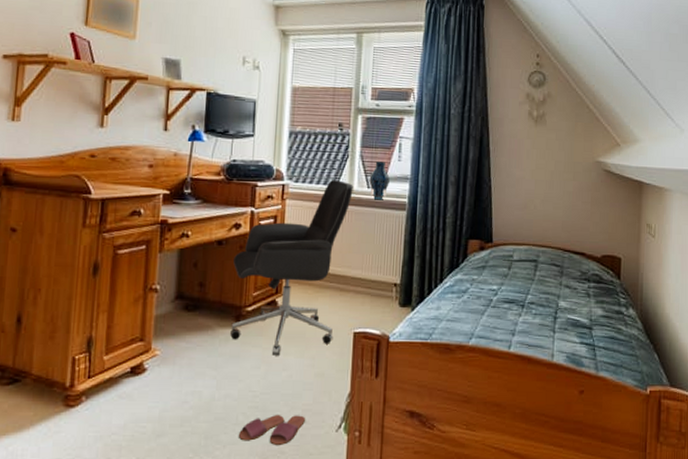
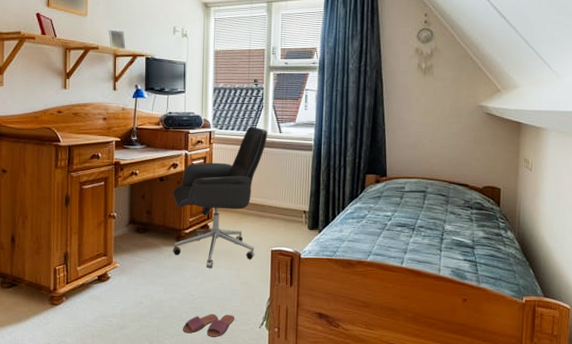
vase: present [369,161,390,200] -> none [281,111,298,143]

